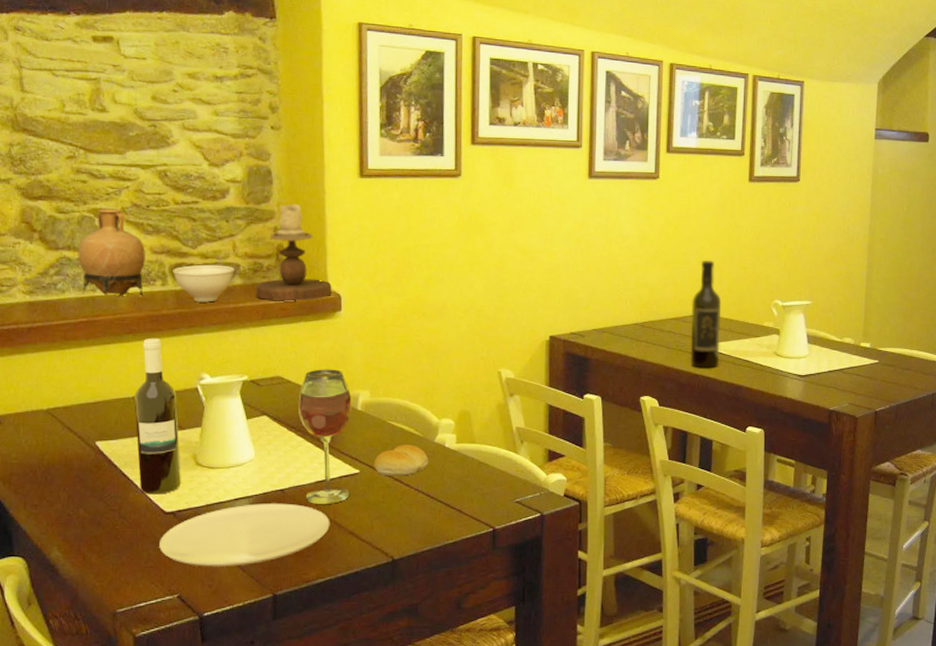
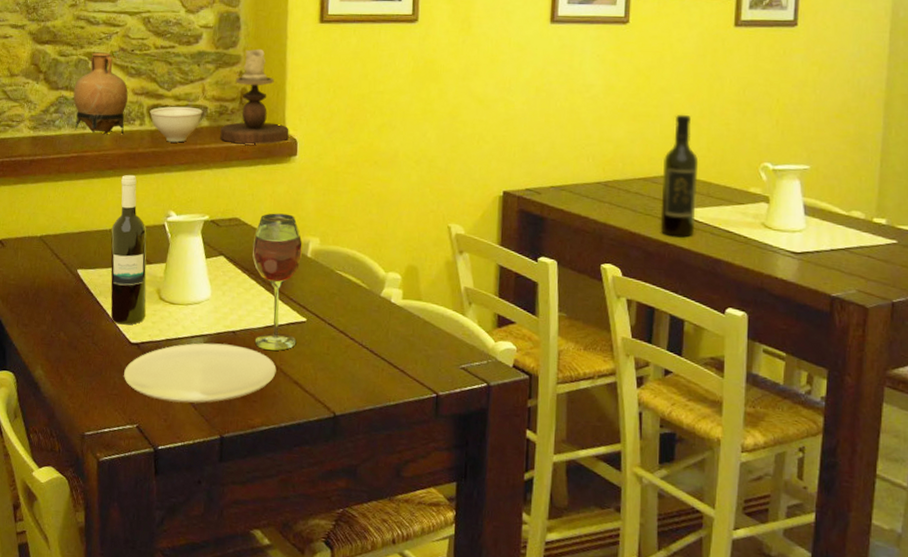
bread roll: present [374,445,429,476] -> none [320,296,374,329]

